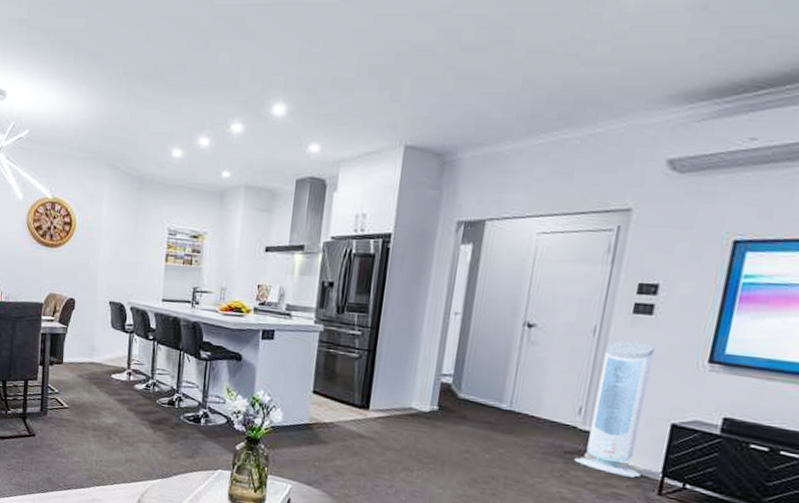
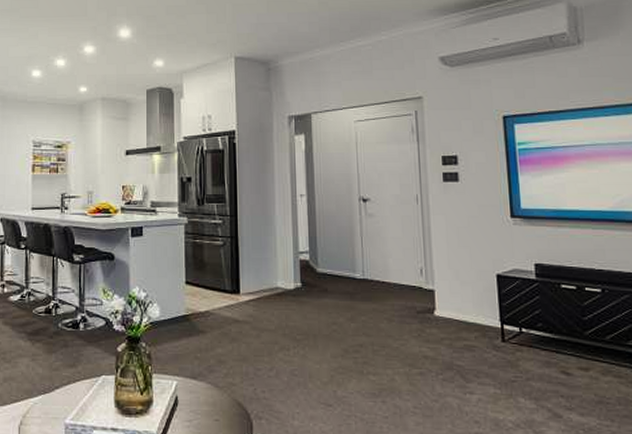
air purifier: present [574,340,655,478] -> none [427,205,484,328]

